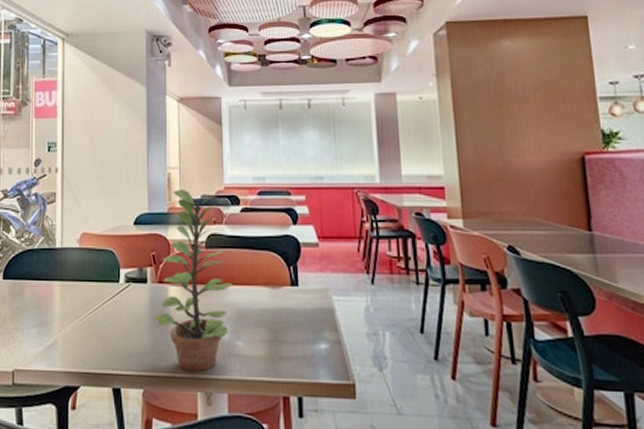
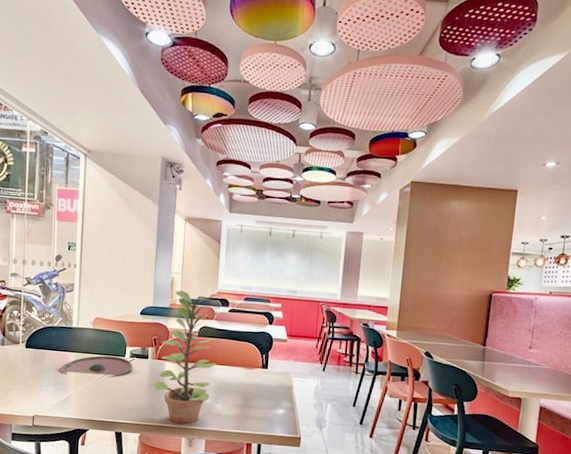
plate: none [43,282,129,312] -> present [59,355,133,378]

